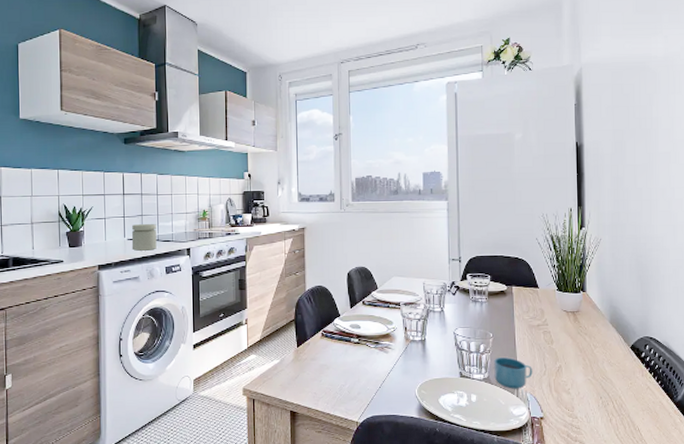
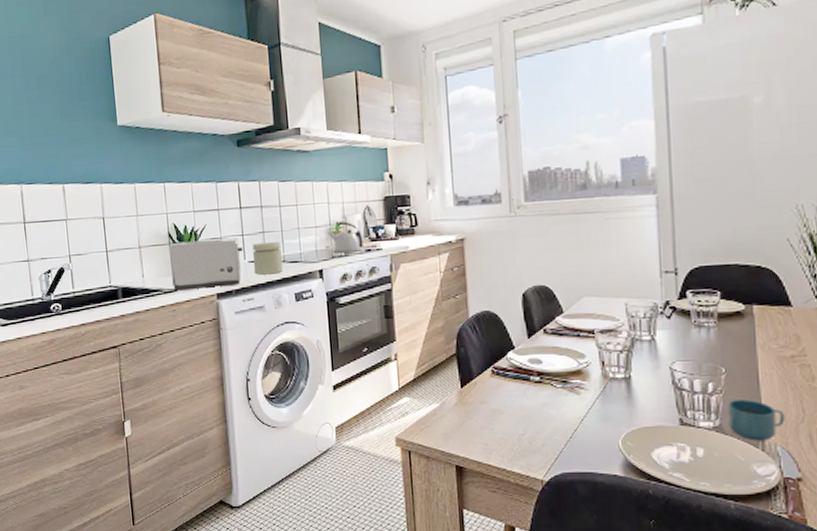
toaster: none [59,219,124,262] -> present [169,238,244,291]
kettle: none [195,210,224,236] -> present [327,221,363,254]

